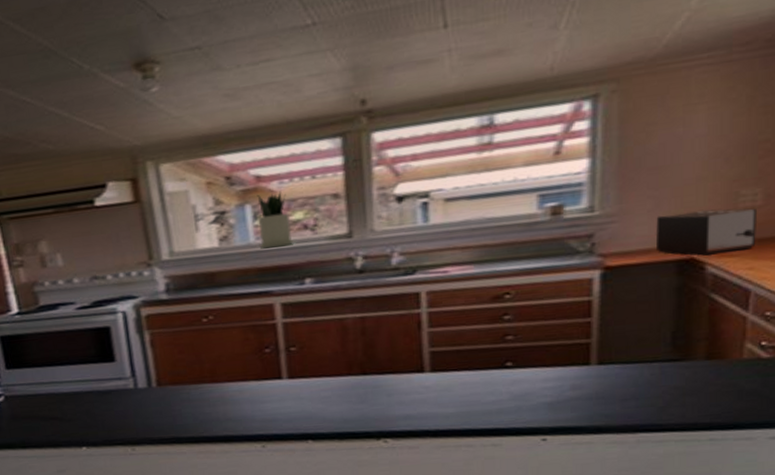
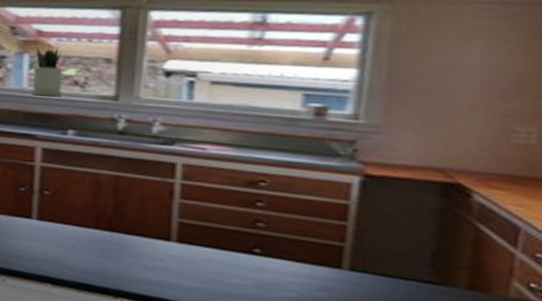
toaster: present [656,208,756,256] -> none [421,135,530,186]

